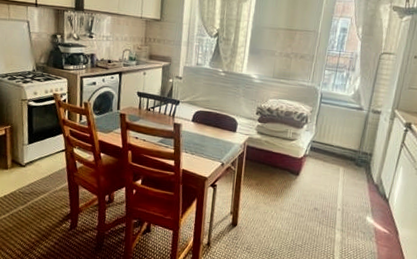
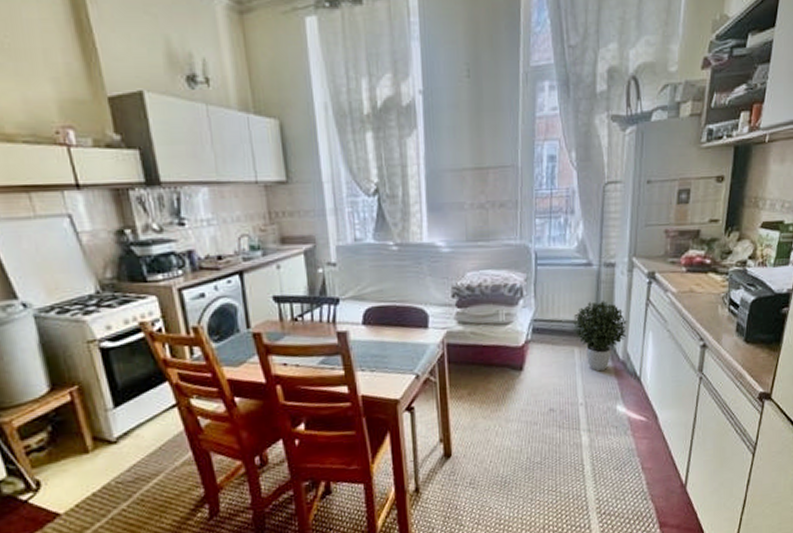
potted plant: none [340,136,385,189] -> present [572,301,628,372]

